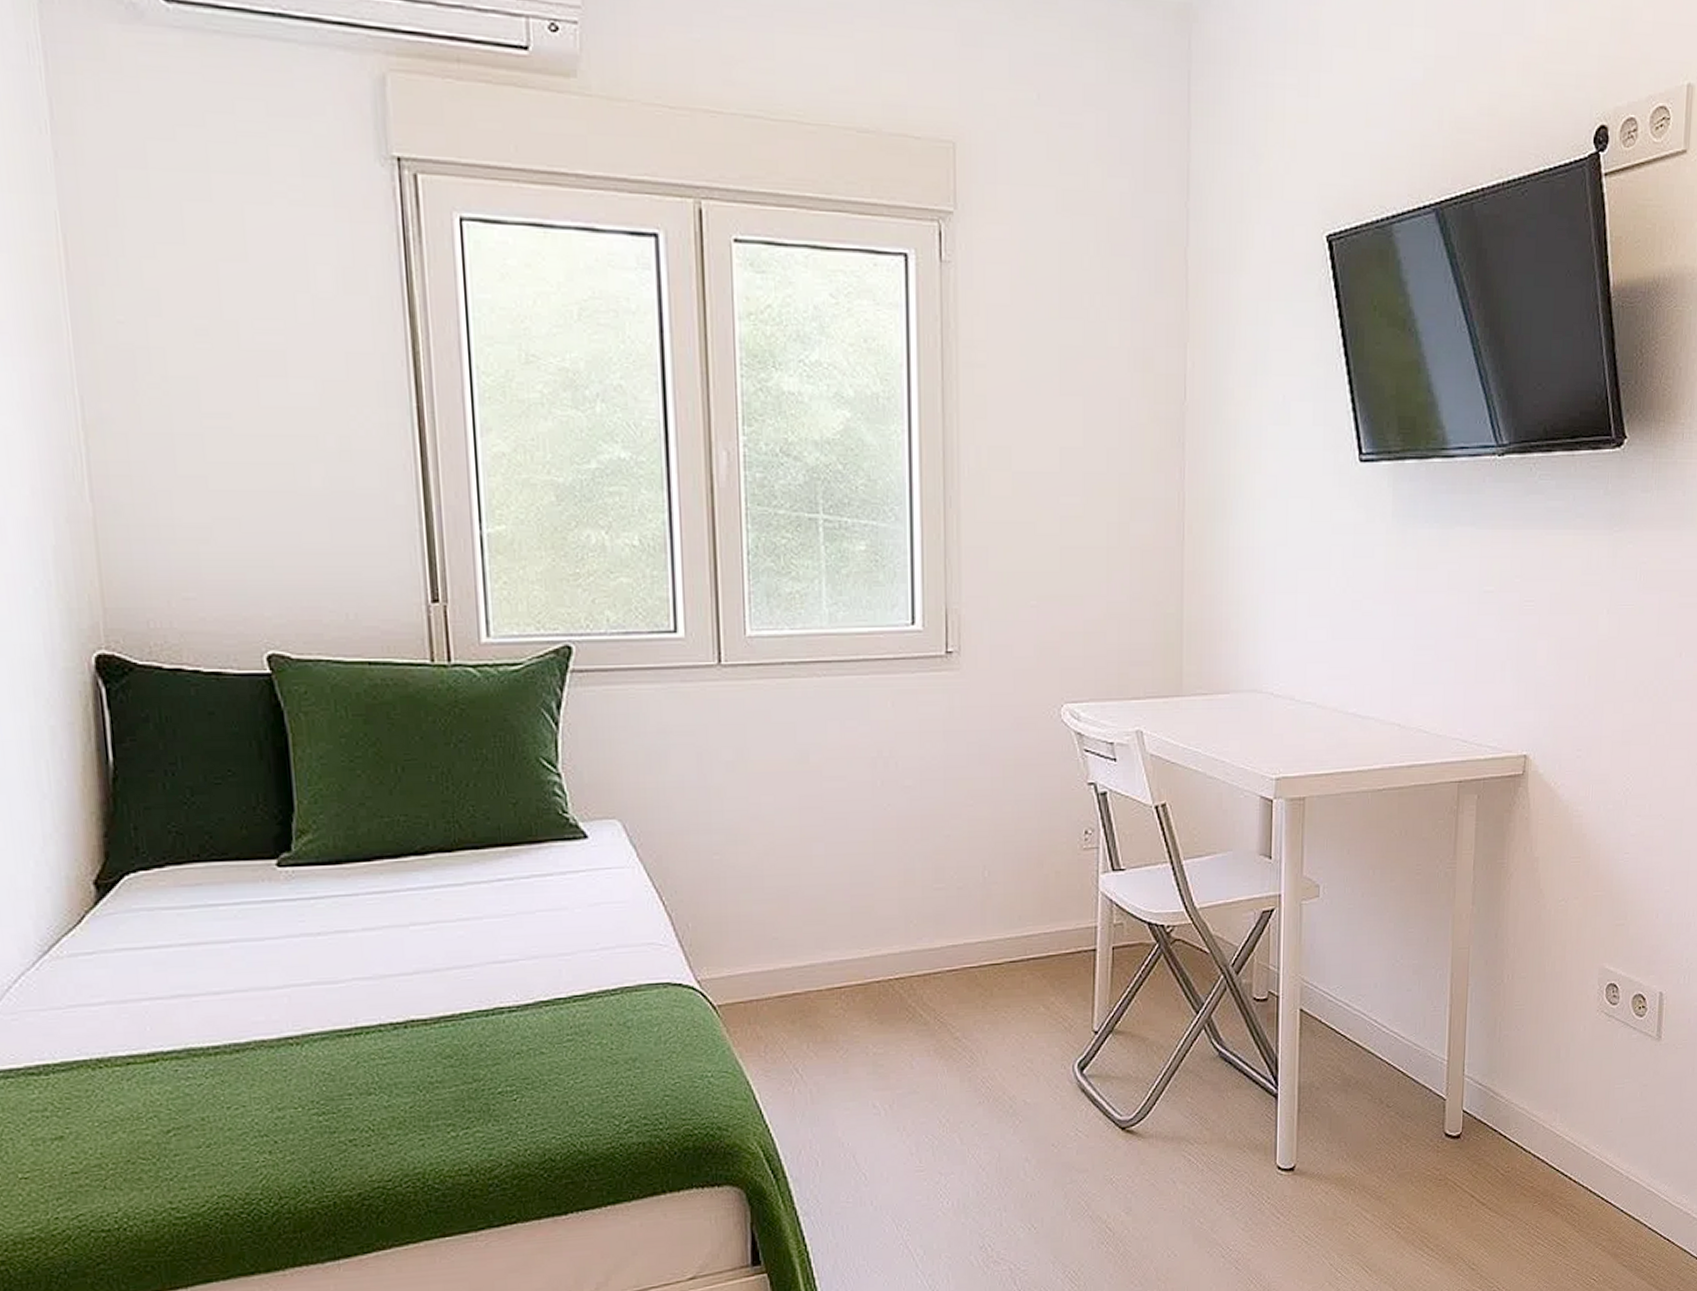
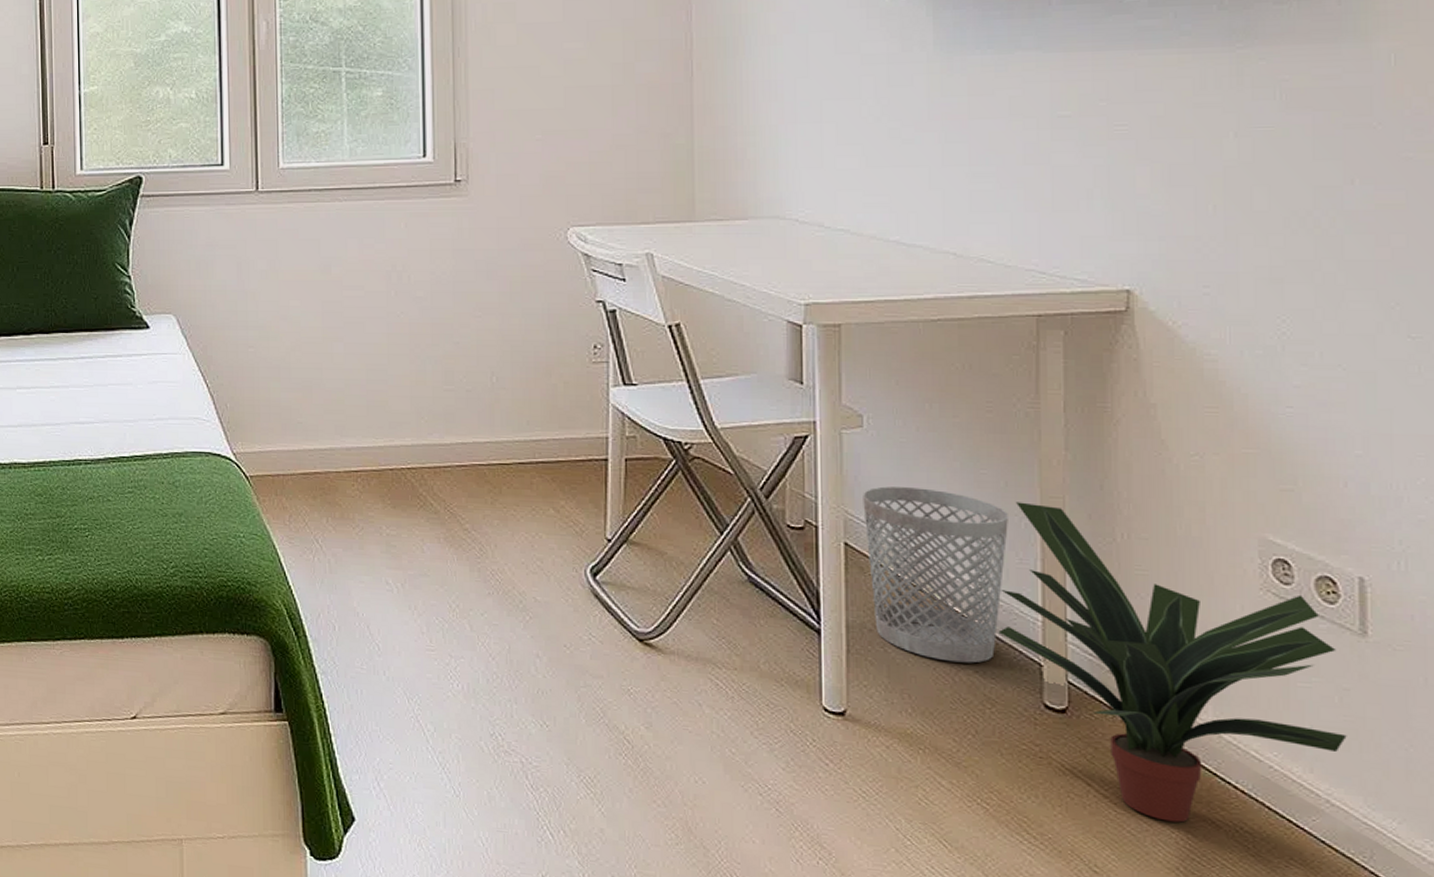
wastebasket: none [1316,950,1428,1107] -> present [863,486,1008,663]
potted plant: none [1415,955,1643,1216] -> present [998,502,1347,823]

